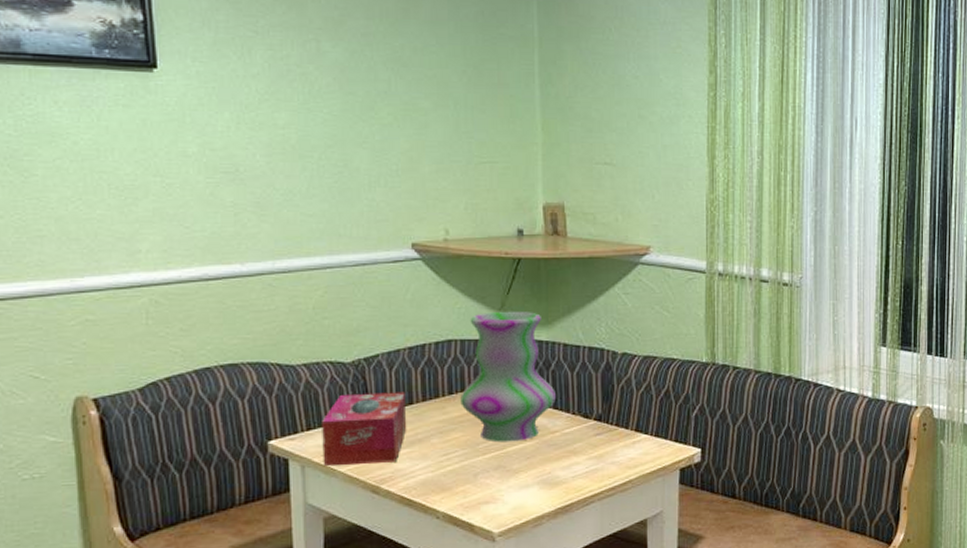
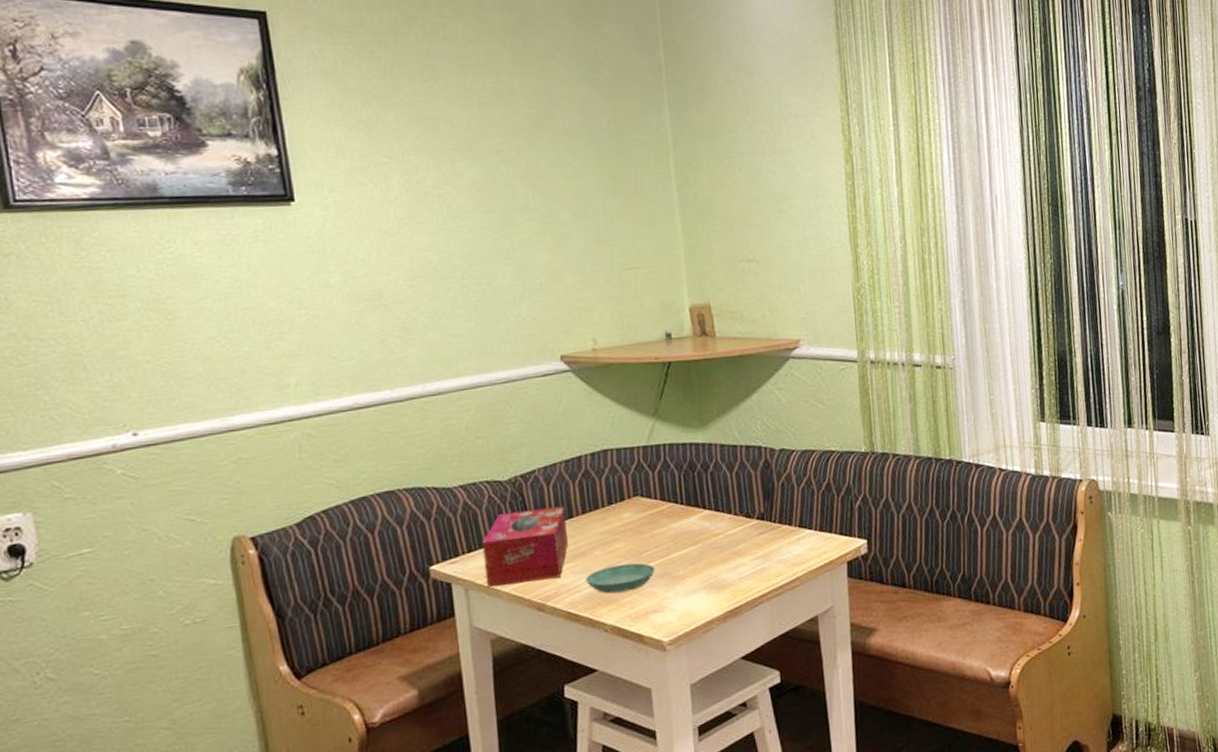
saucer: none [420,453,490,482] -> present [585,563,655,594]
vase: present [460,311,557,443] -> none [620,415,718,550]

